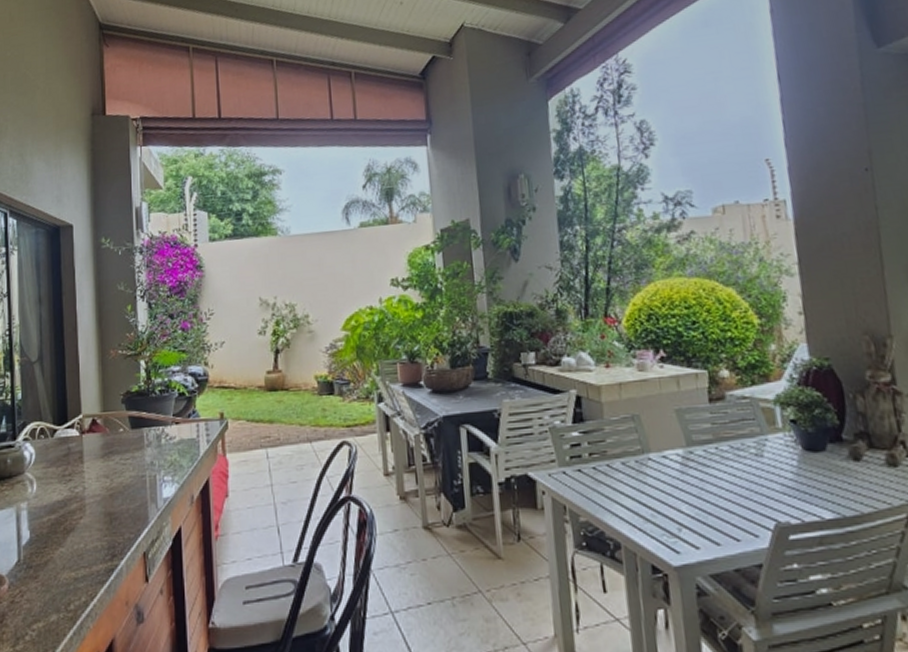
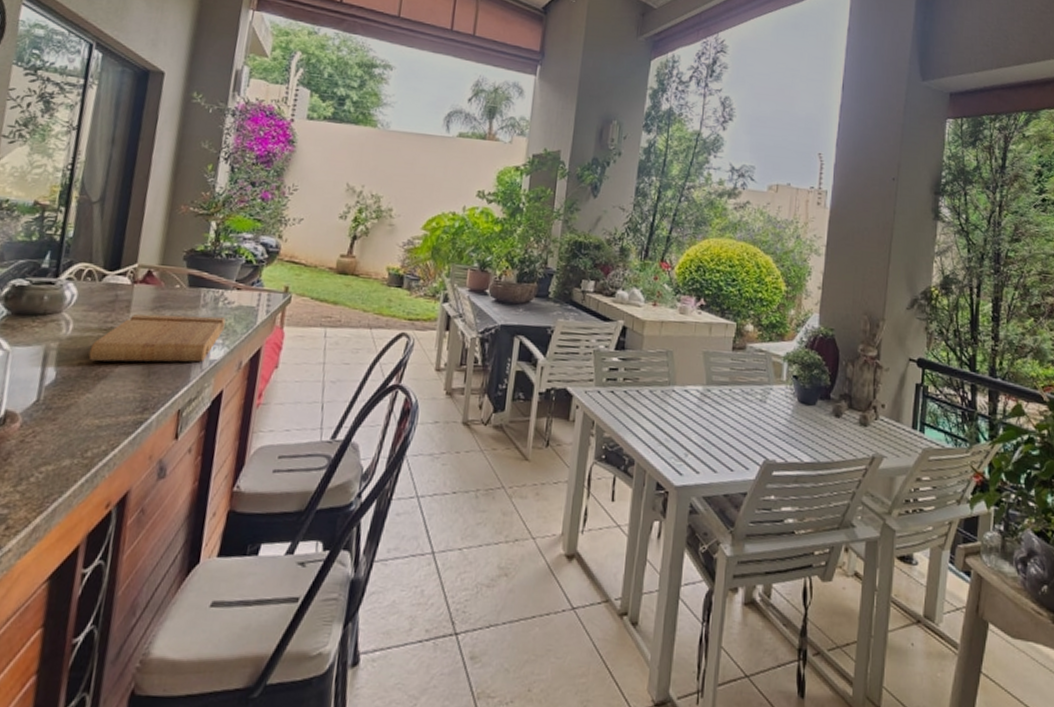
cutting board: none [55,454,171,516] -> present [88,313,226,363]

